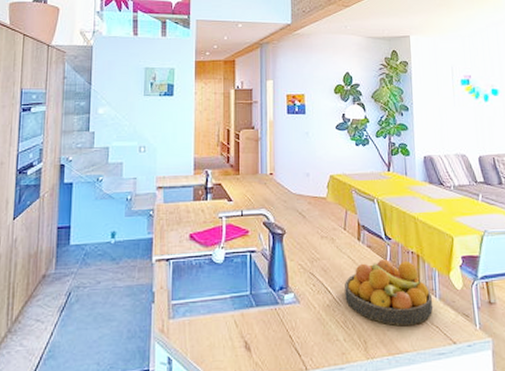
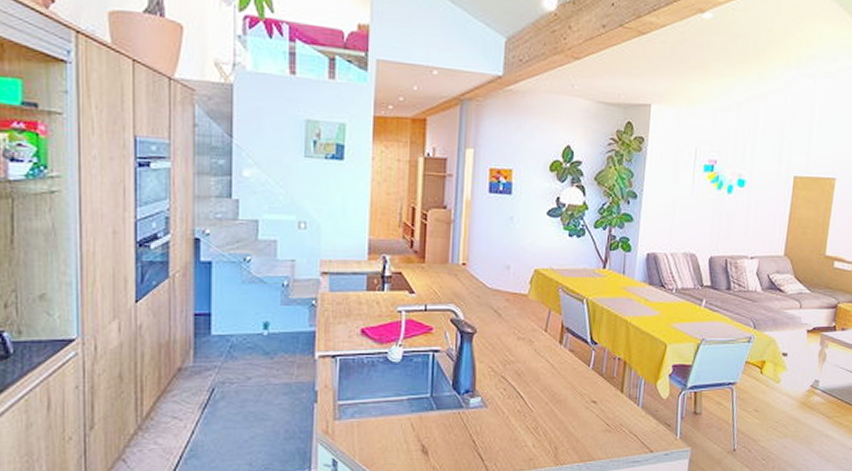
fruit bowl: present [345,259,433,326] -> none [539,365,635,434]

